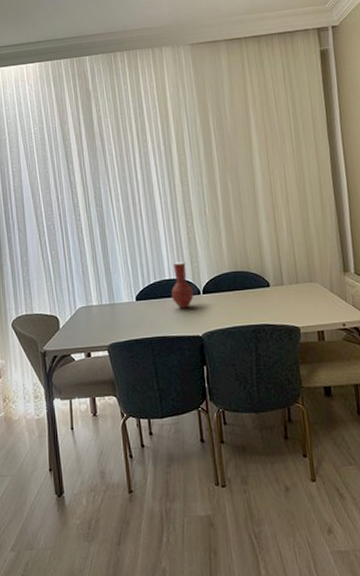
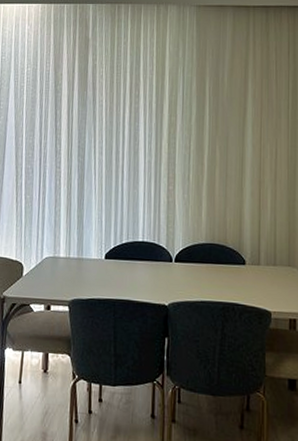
vase: present [171,261,194,309] -> none [141,224,165,275]

